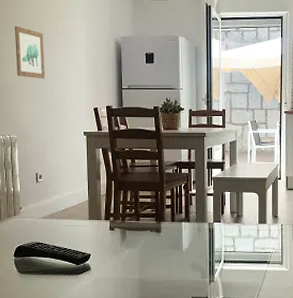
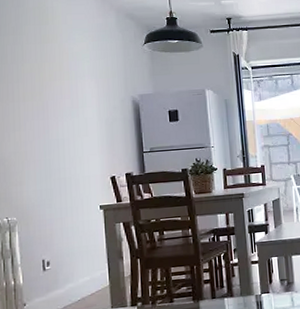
wall art: present [14,26,46,79] -> none [9,91,50,149]

